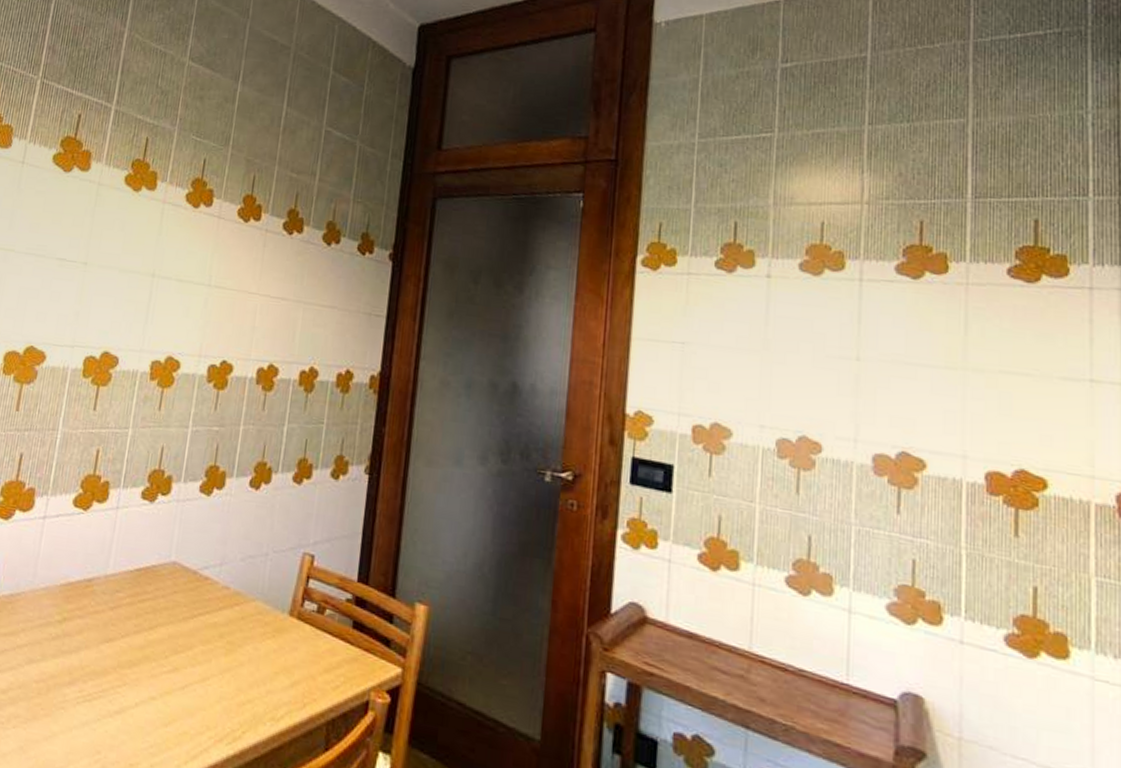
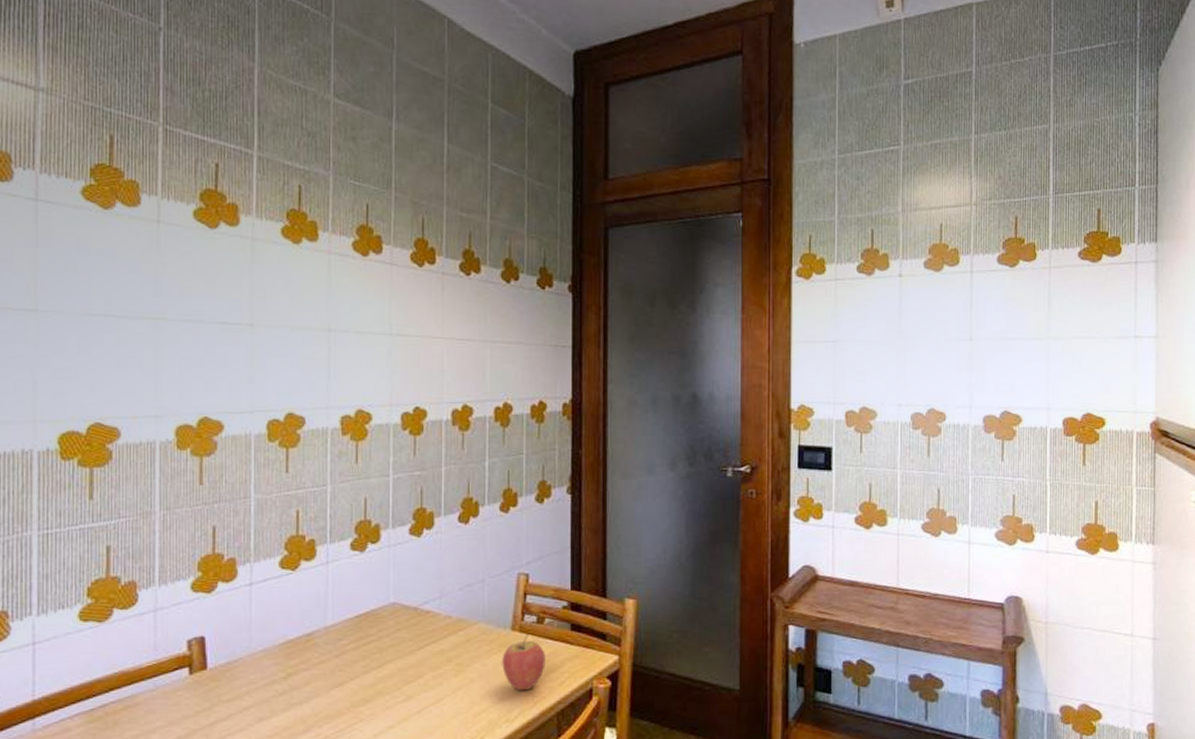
fruit: none [274,622,322,689] -> present [502,633,545,691]

